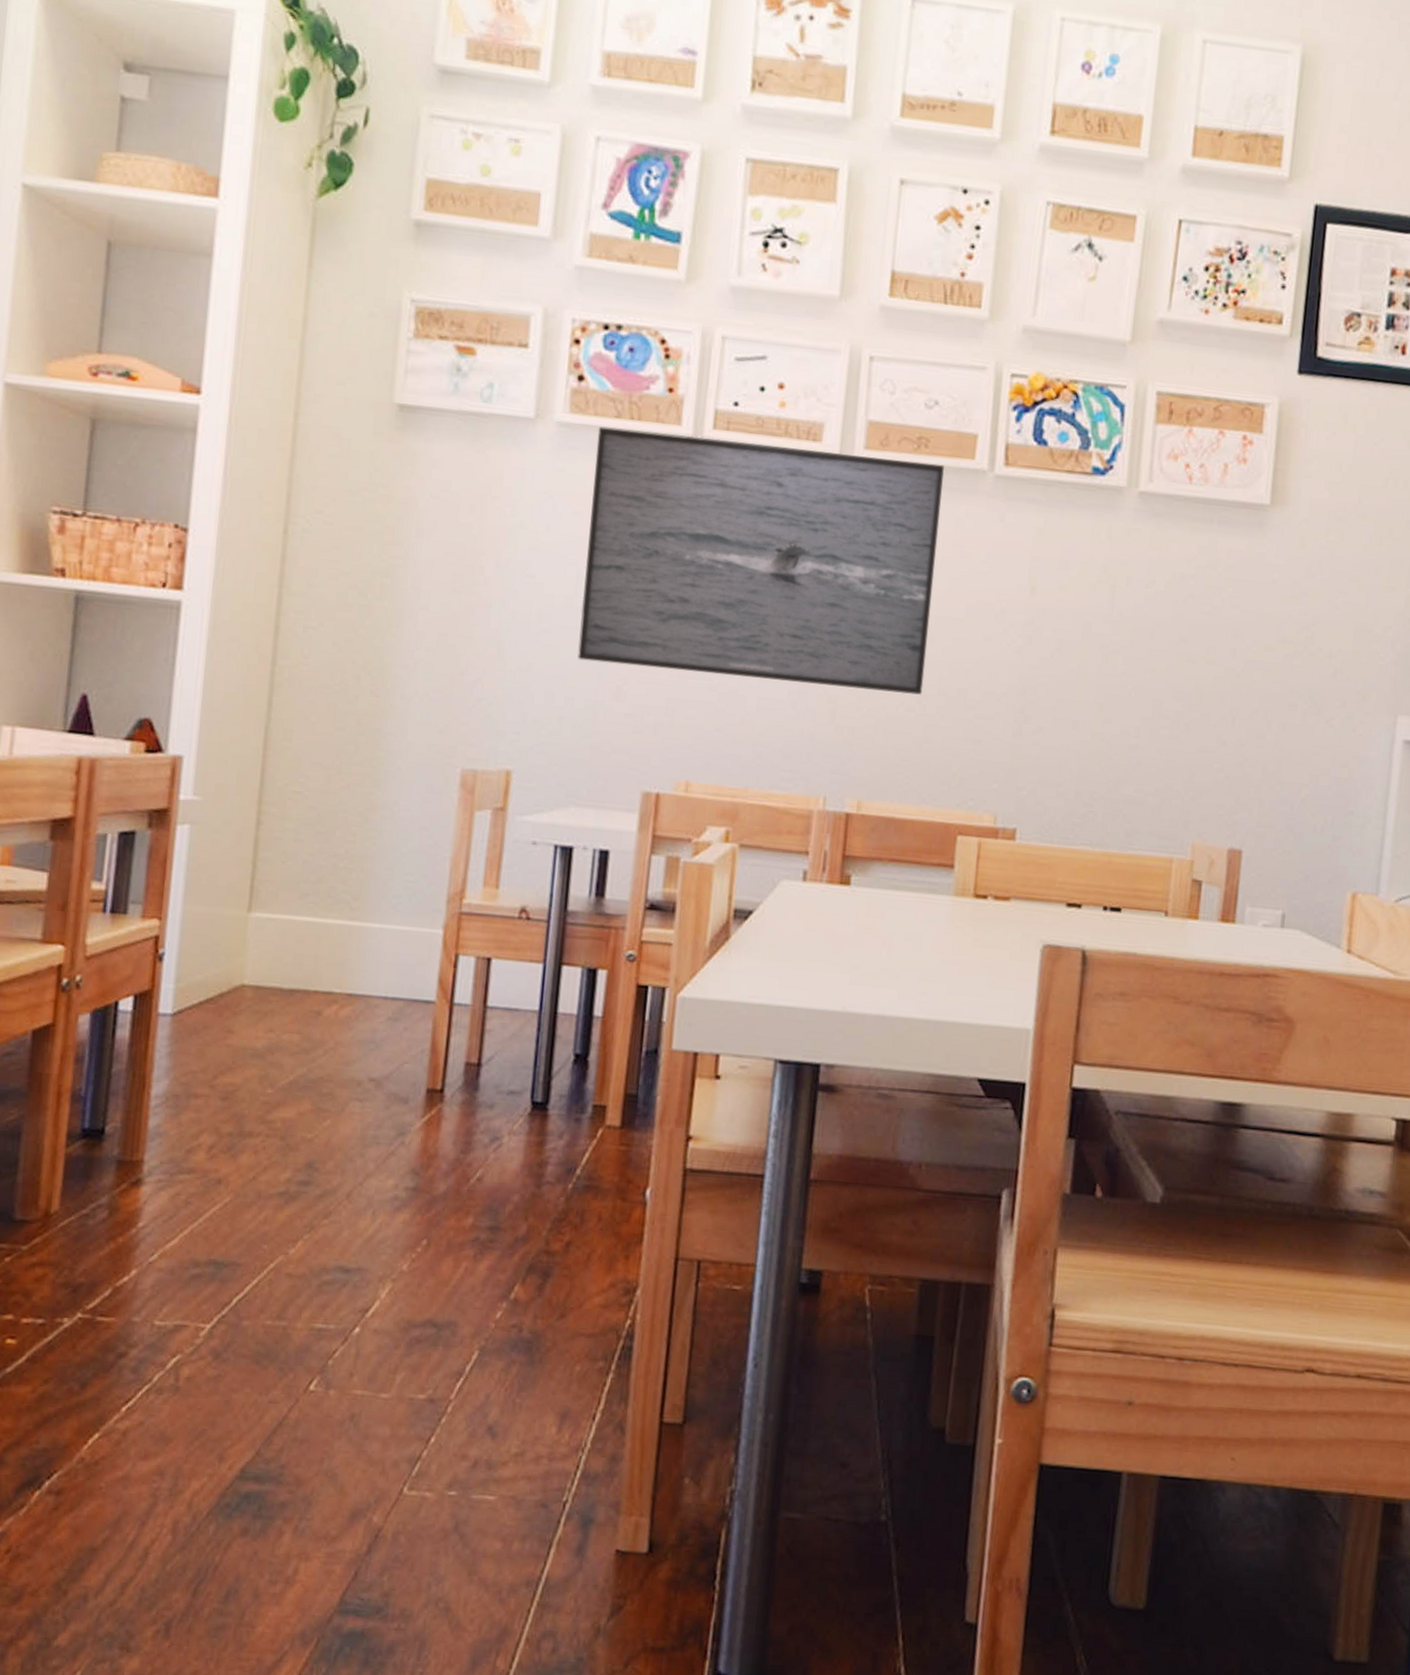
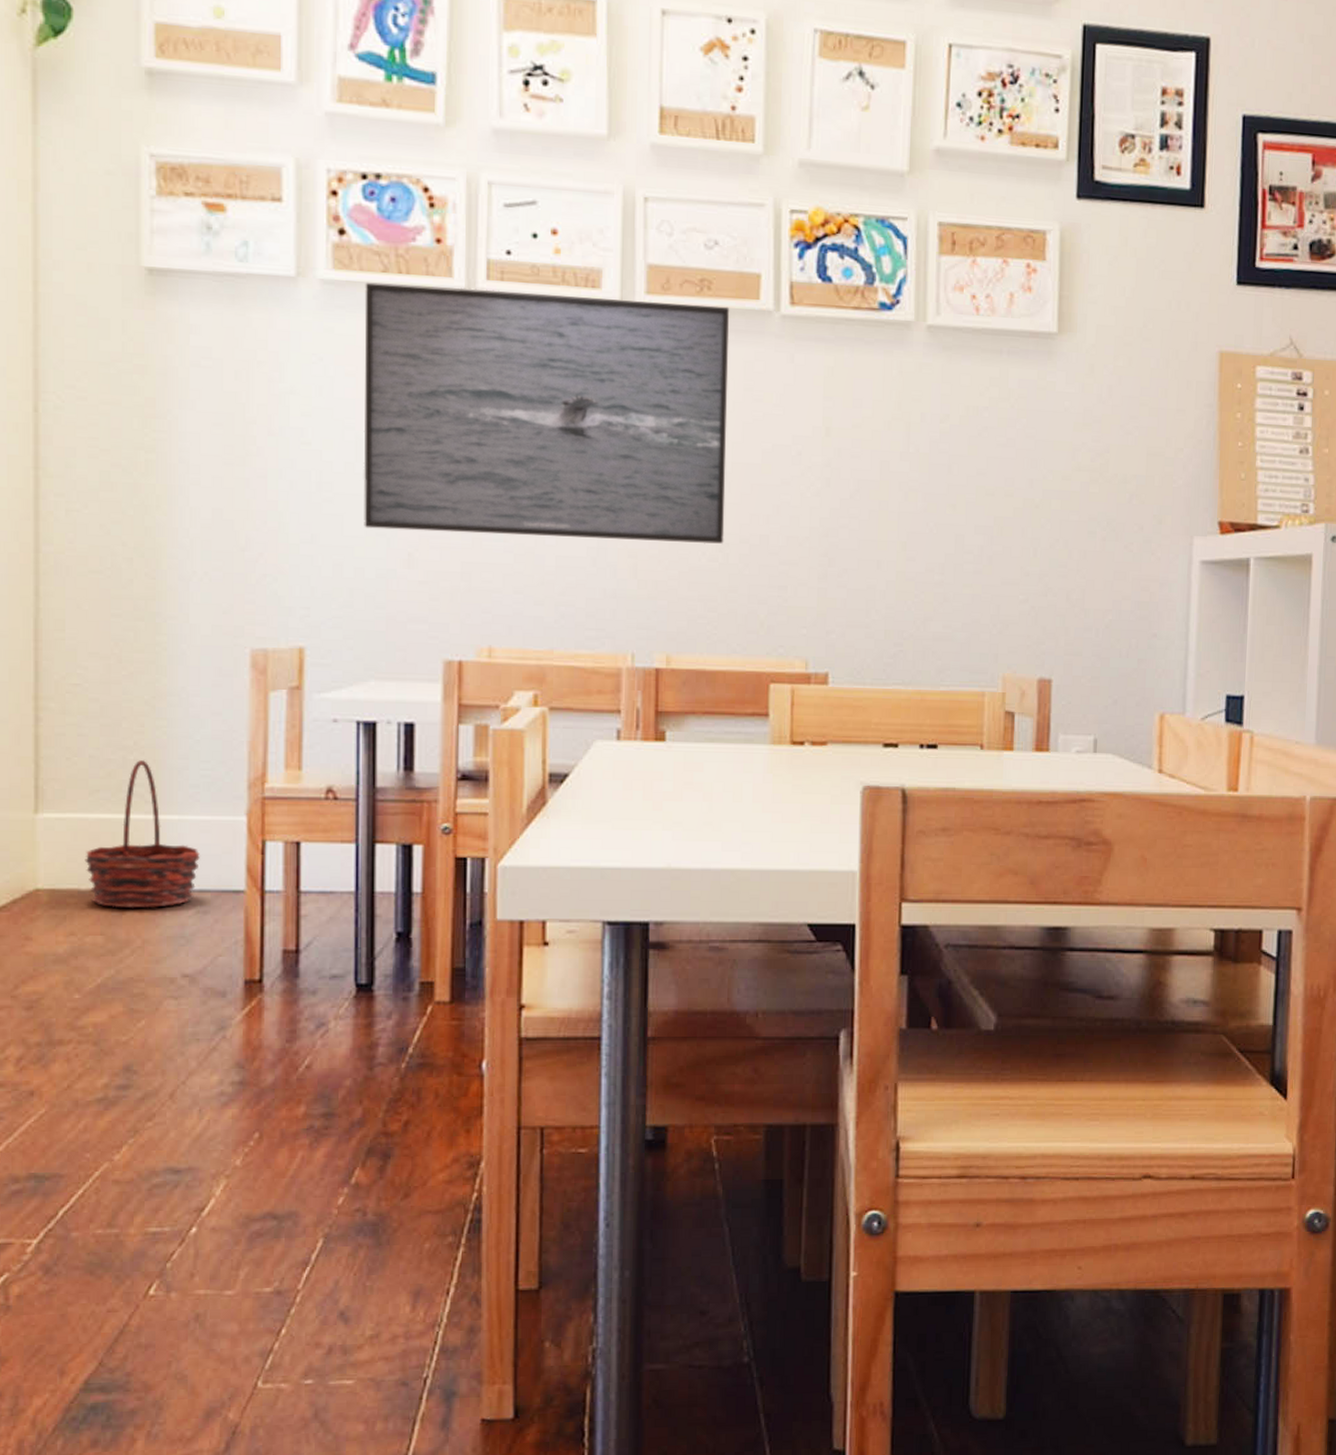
basket: none [289,867,396,1012] -> present [85,759,200,909]

